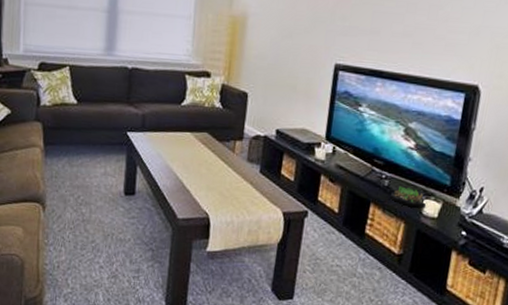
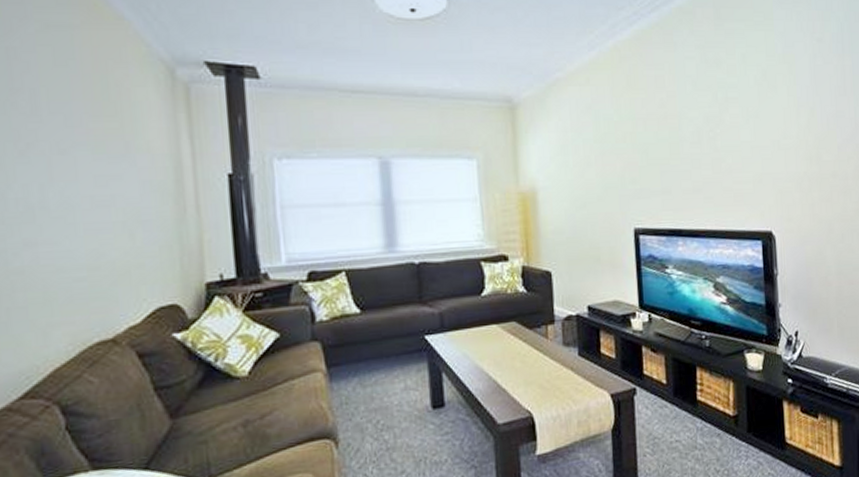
succulent plant: present [391,186,427,209] -> none [714,344,750,365]

